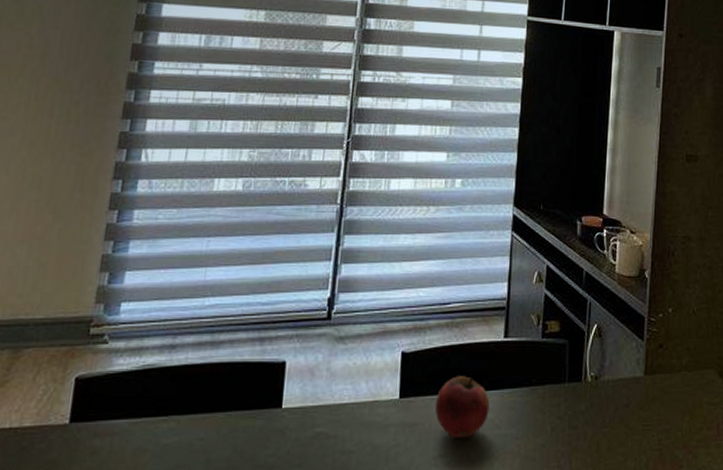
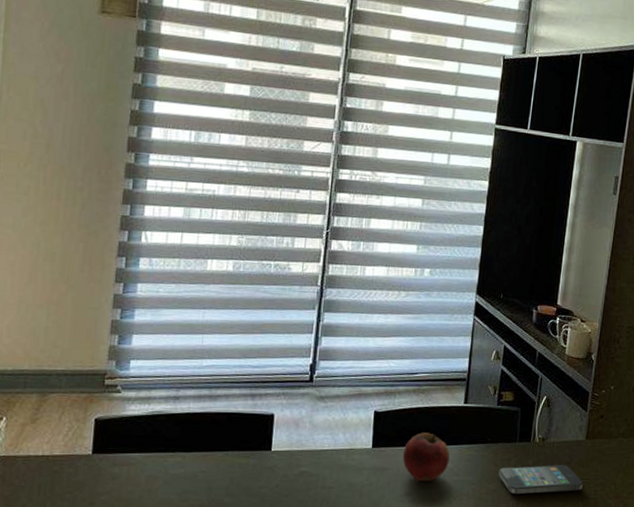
smartphone: none [546,409,644,450] -> present [498,465,583,495]

